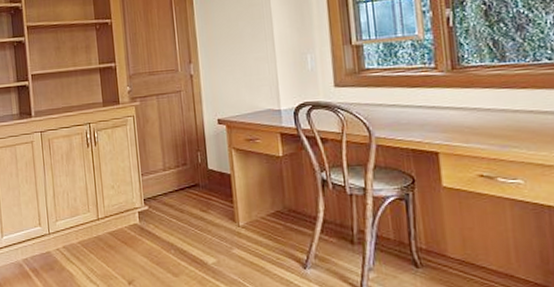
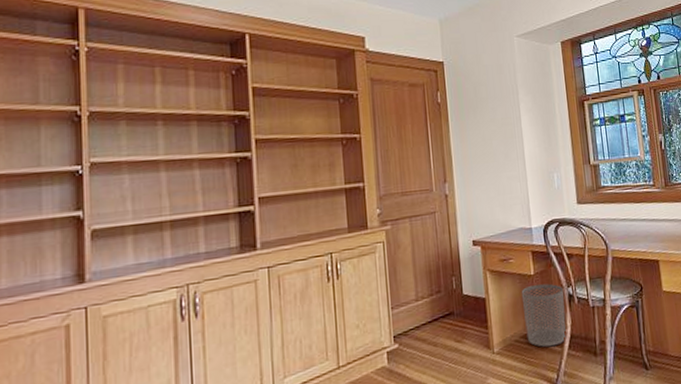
waste bin: none [268,166,318,229] -> present [521,283,566,347]

